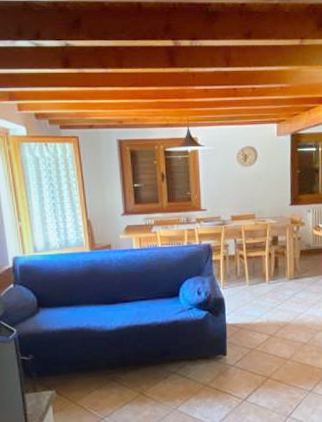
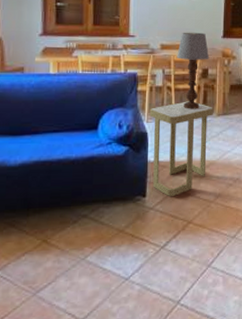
side table: none [224,267,285,355] -> present [149,101,213,196]
table lamp: none [247,202,279,275] -> present [177,32,210,109]

